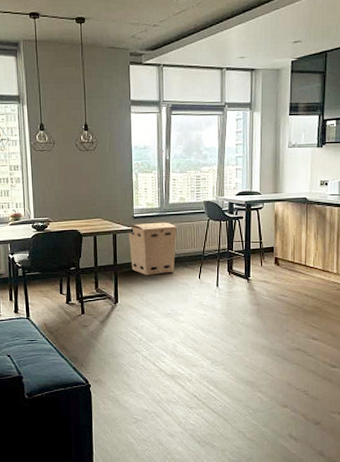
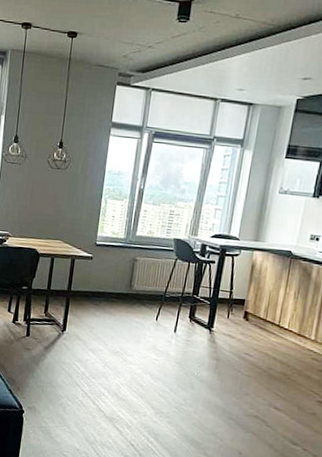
cardboard box: present [127,222,177,275] -> none [85,251,141,309]

